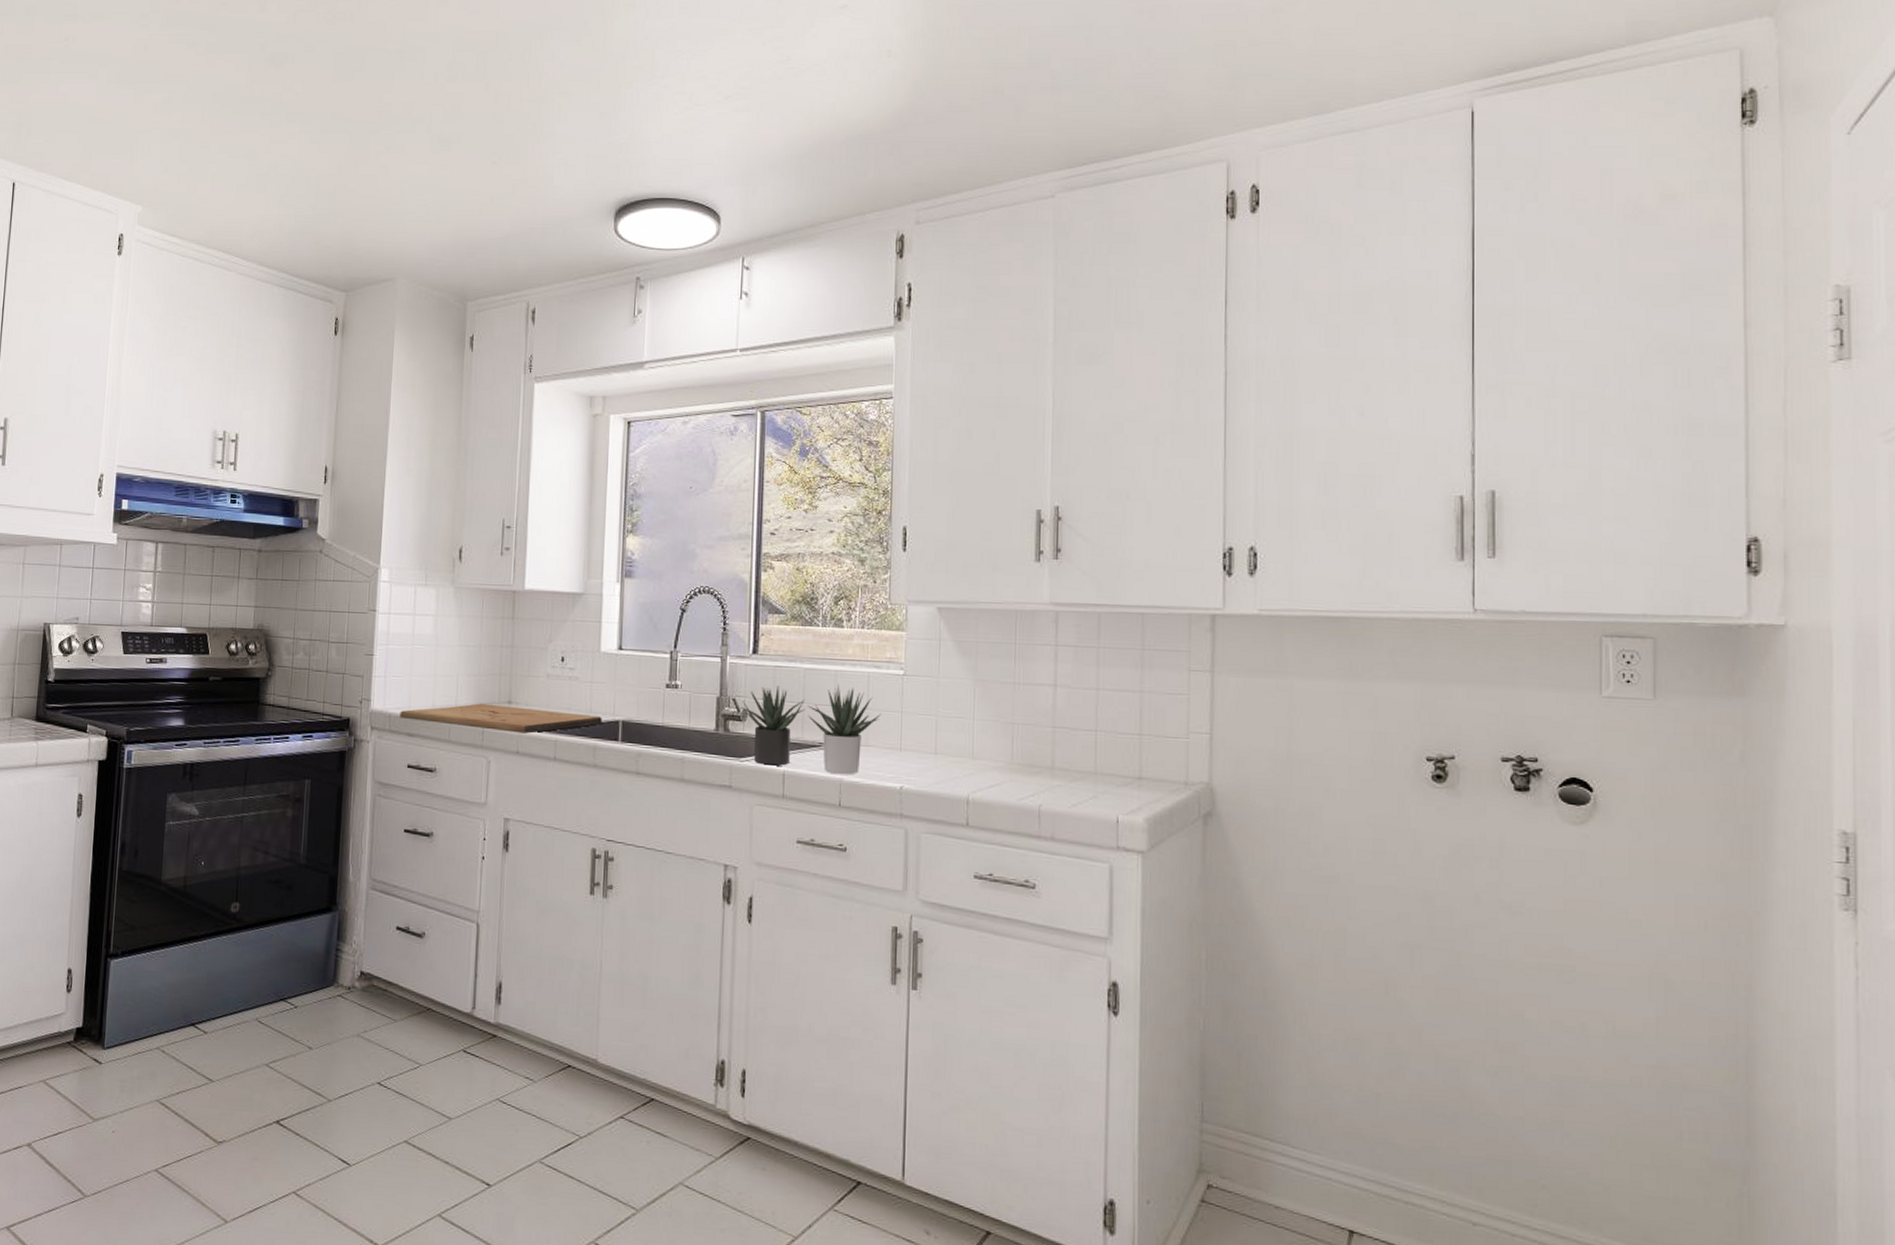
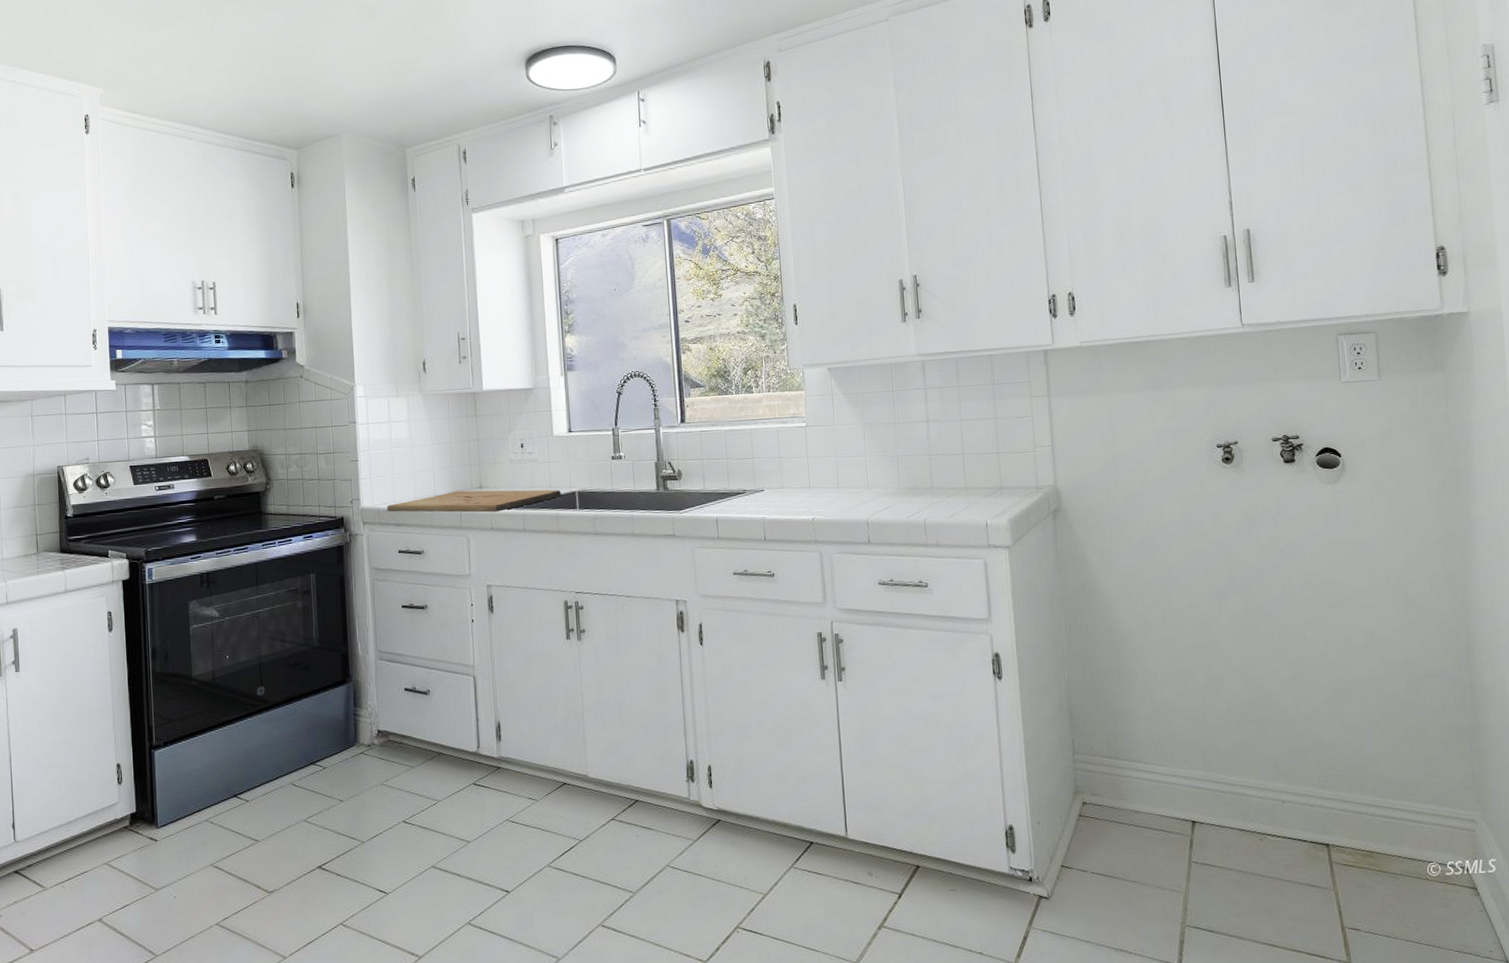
succulent plant: present [739,684,881,775] -> none [675,440,791,515]

